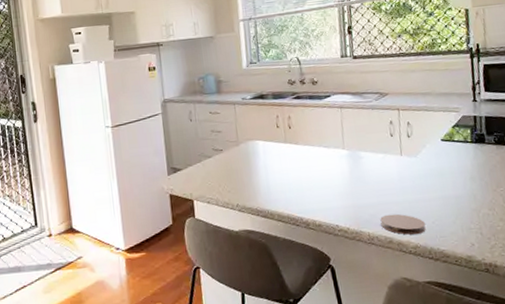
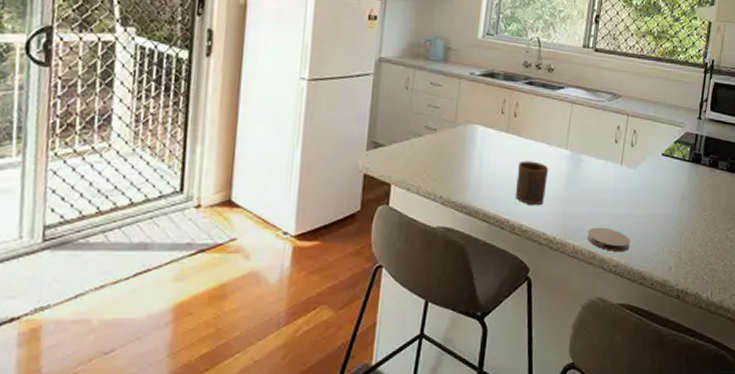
cup: none [301,164,332,203] -> present [515,161,549,206]

